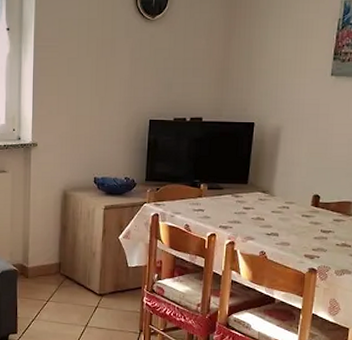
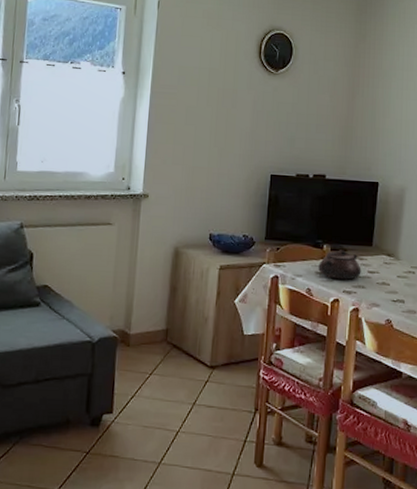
teapot: none [196,188,237,216] -> present [318,250,362,280]

